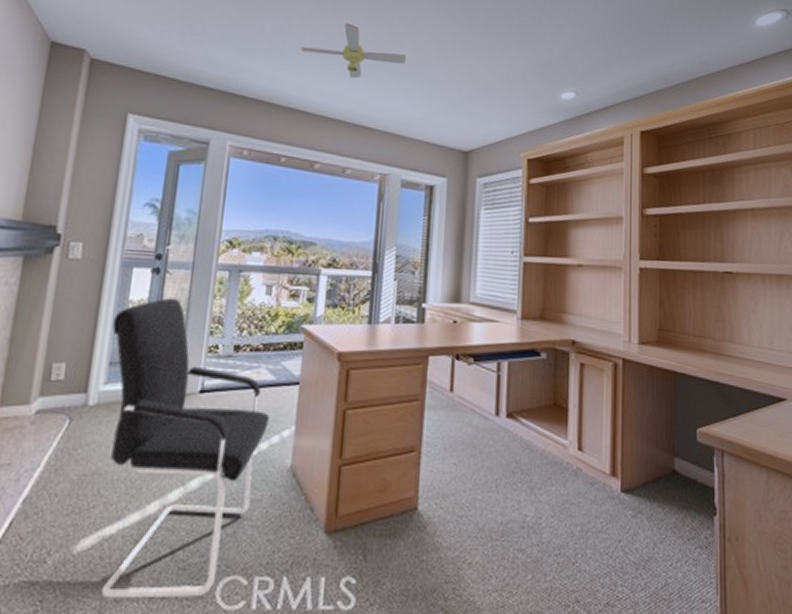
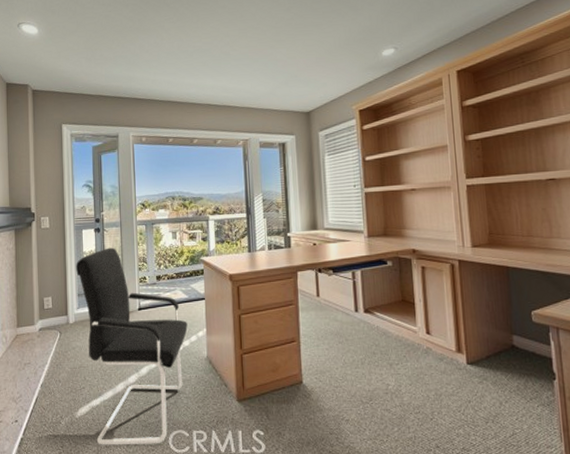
ceiling fan: present [300,22,406,79] -> none [171,28,251,71]

